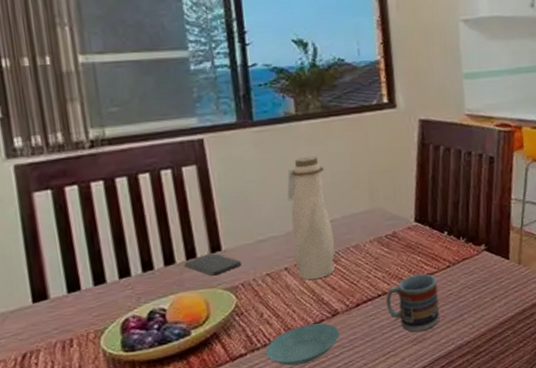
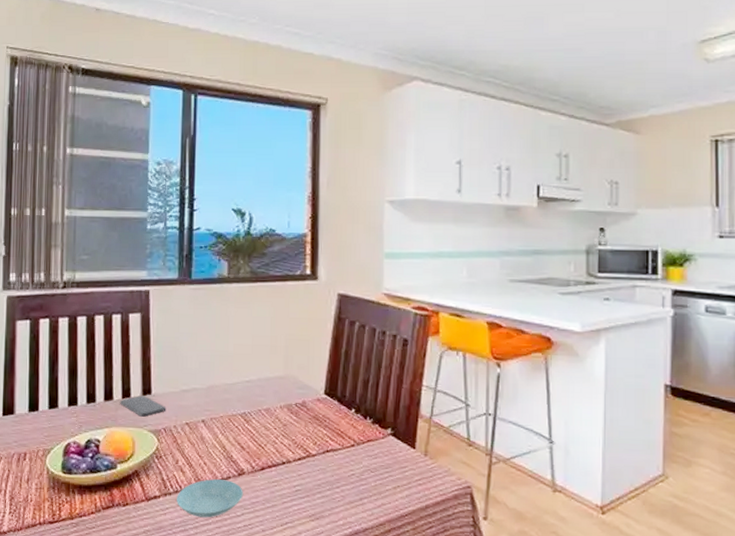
water bottle: present [287,156,335,280] -> none [211,318,248,436]
cup: present [385,274,440,332] -> none [289,448,340,508]

